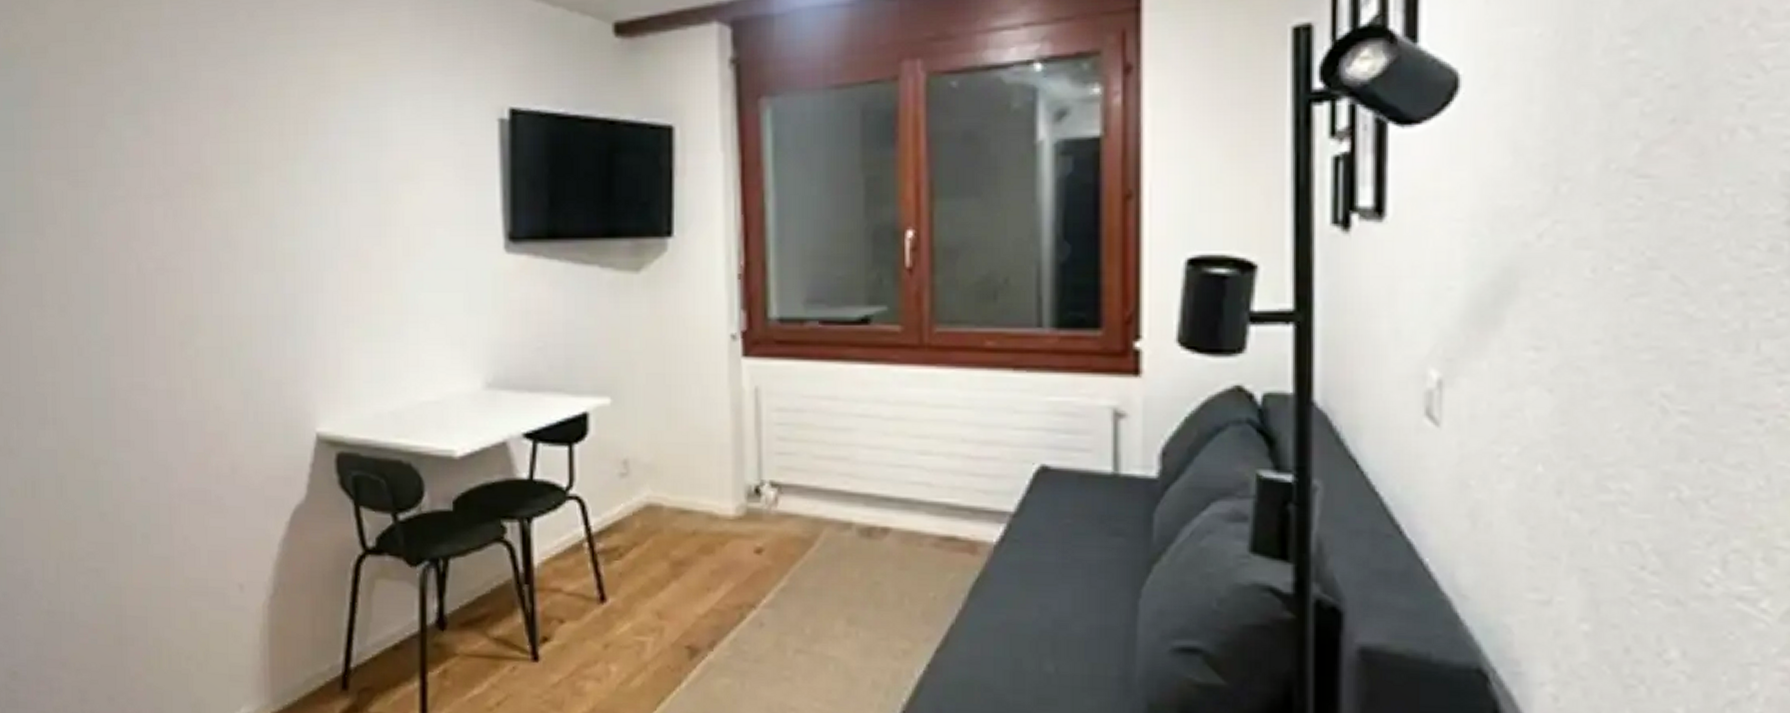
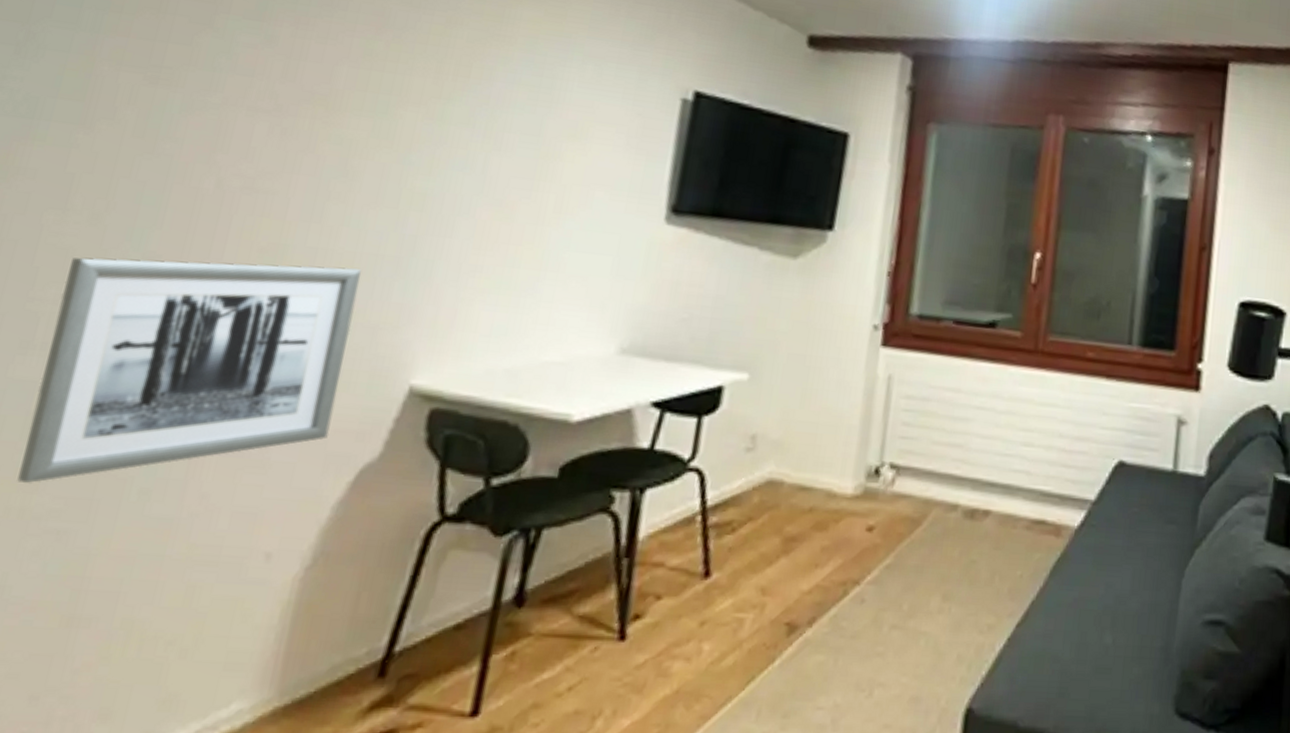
wall art: none [55,331,263,533] -> present [17,257,361,485]

